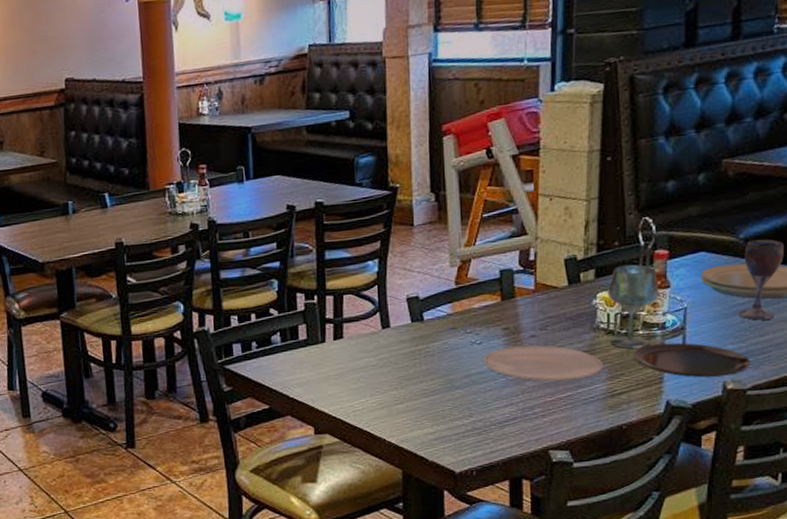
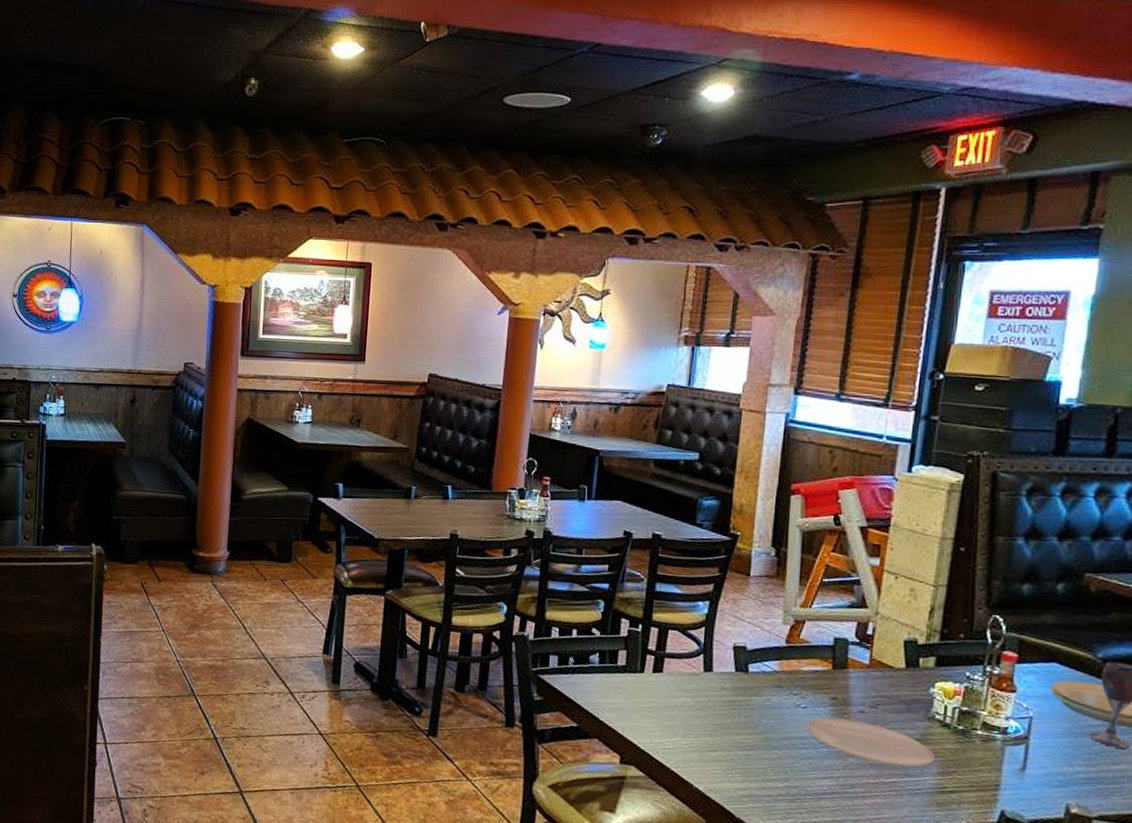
wine glass: present [607,264,659,349] -> none [944,658,1004,750]
plate: present [632,342,751,378] -> none [968,747,1100,799]

